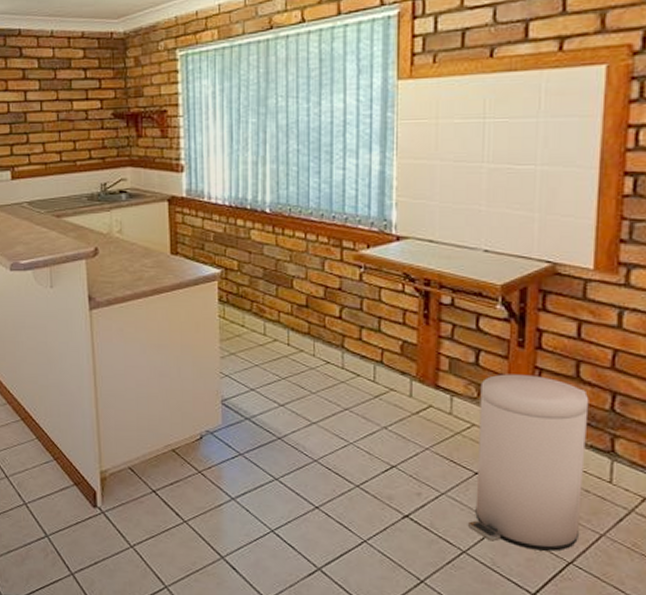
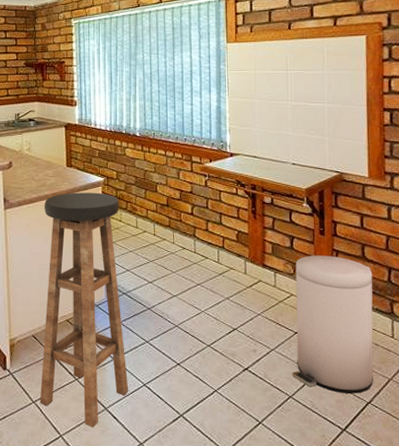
bar stool: none [139,288,252,578] -> present [39,192,129,427]

